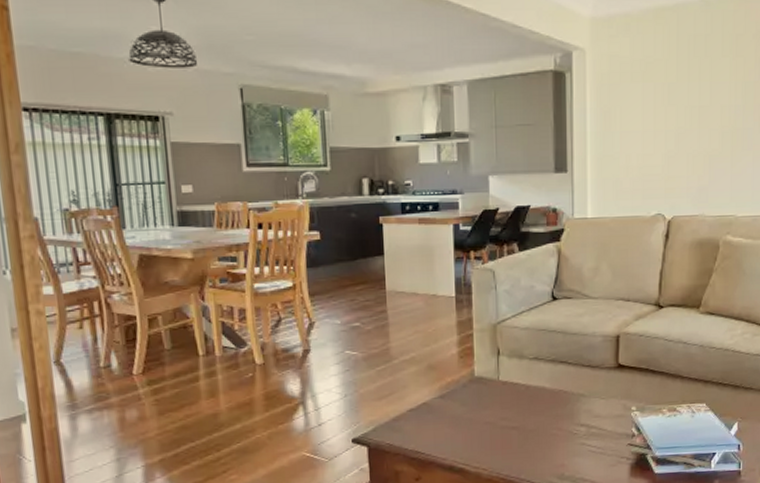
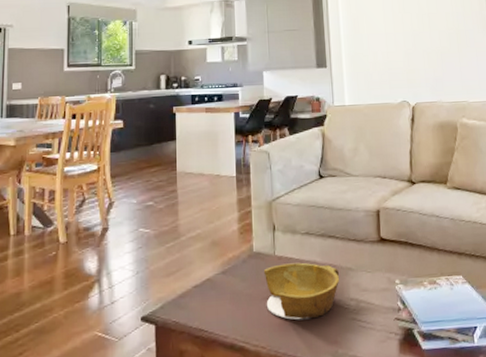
bowl: none [486,388,570,444] -> present [263,262,340,320]

